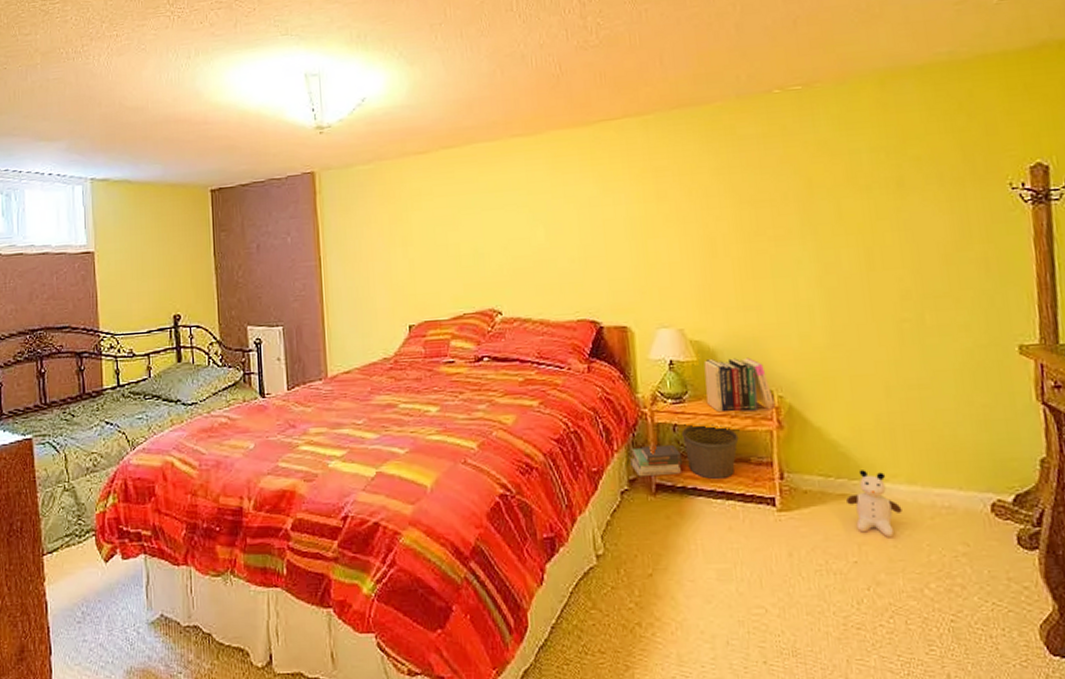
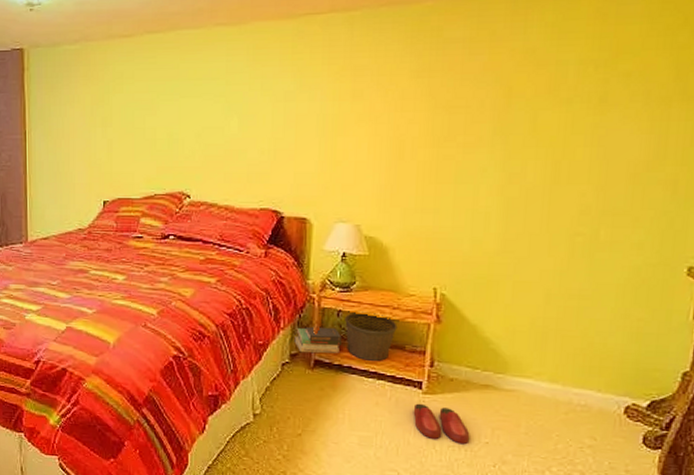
books: present [703,357,776,413] -> none [373,254,438,305]
slippers: none [770,523,837,566] -> present [413,403,470,444]
stuffed animal: present [846,470,903,538] -> none [489,366,540,426]

